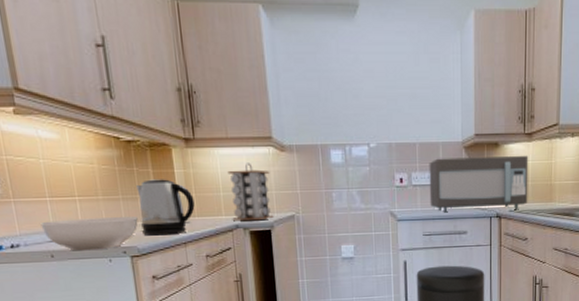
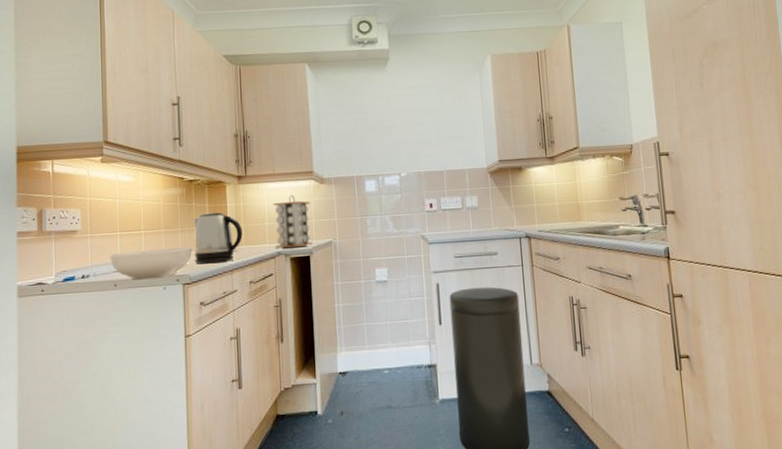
microwave: present [429,155,529,213] -> none [456,177,556,235]

